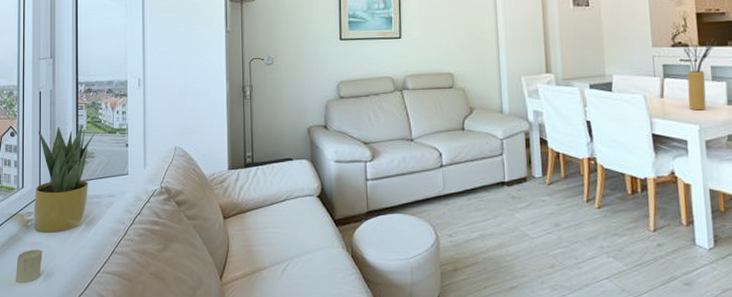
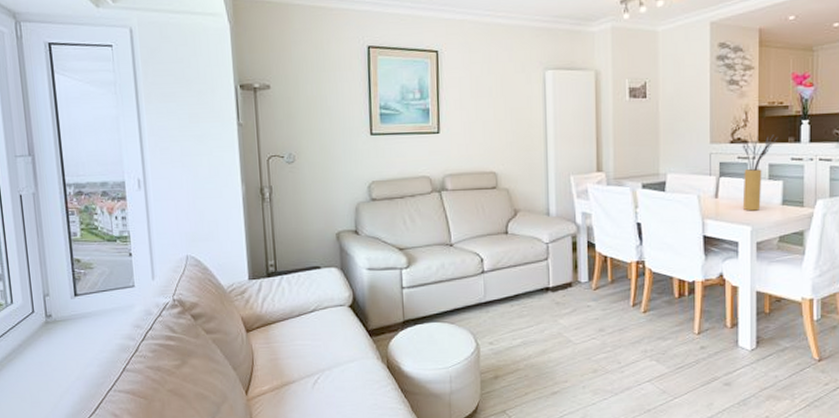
candle: present [15,249,43,284] -> none [14,369,44,406]
planter: present [33,125,99,233] -> none [22,233,95,351]

